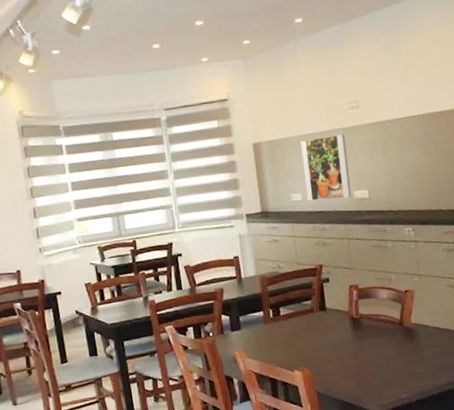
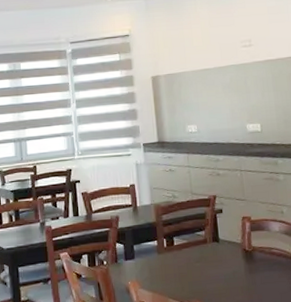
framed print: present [300,133,351,201] -> none [196,70,244,133]

